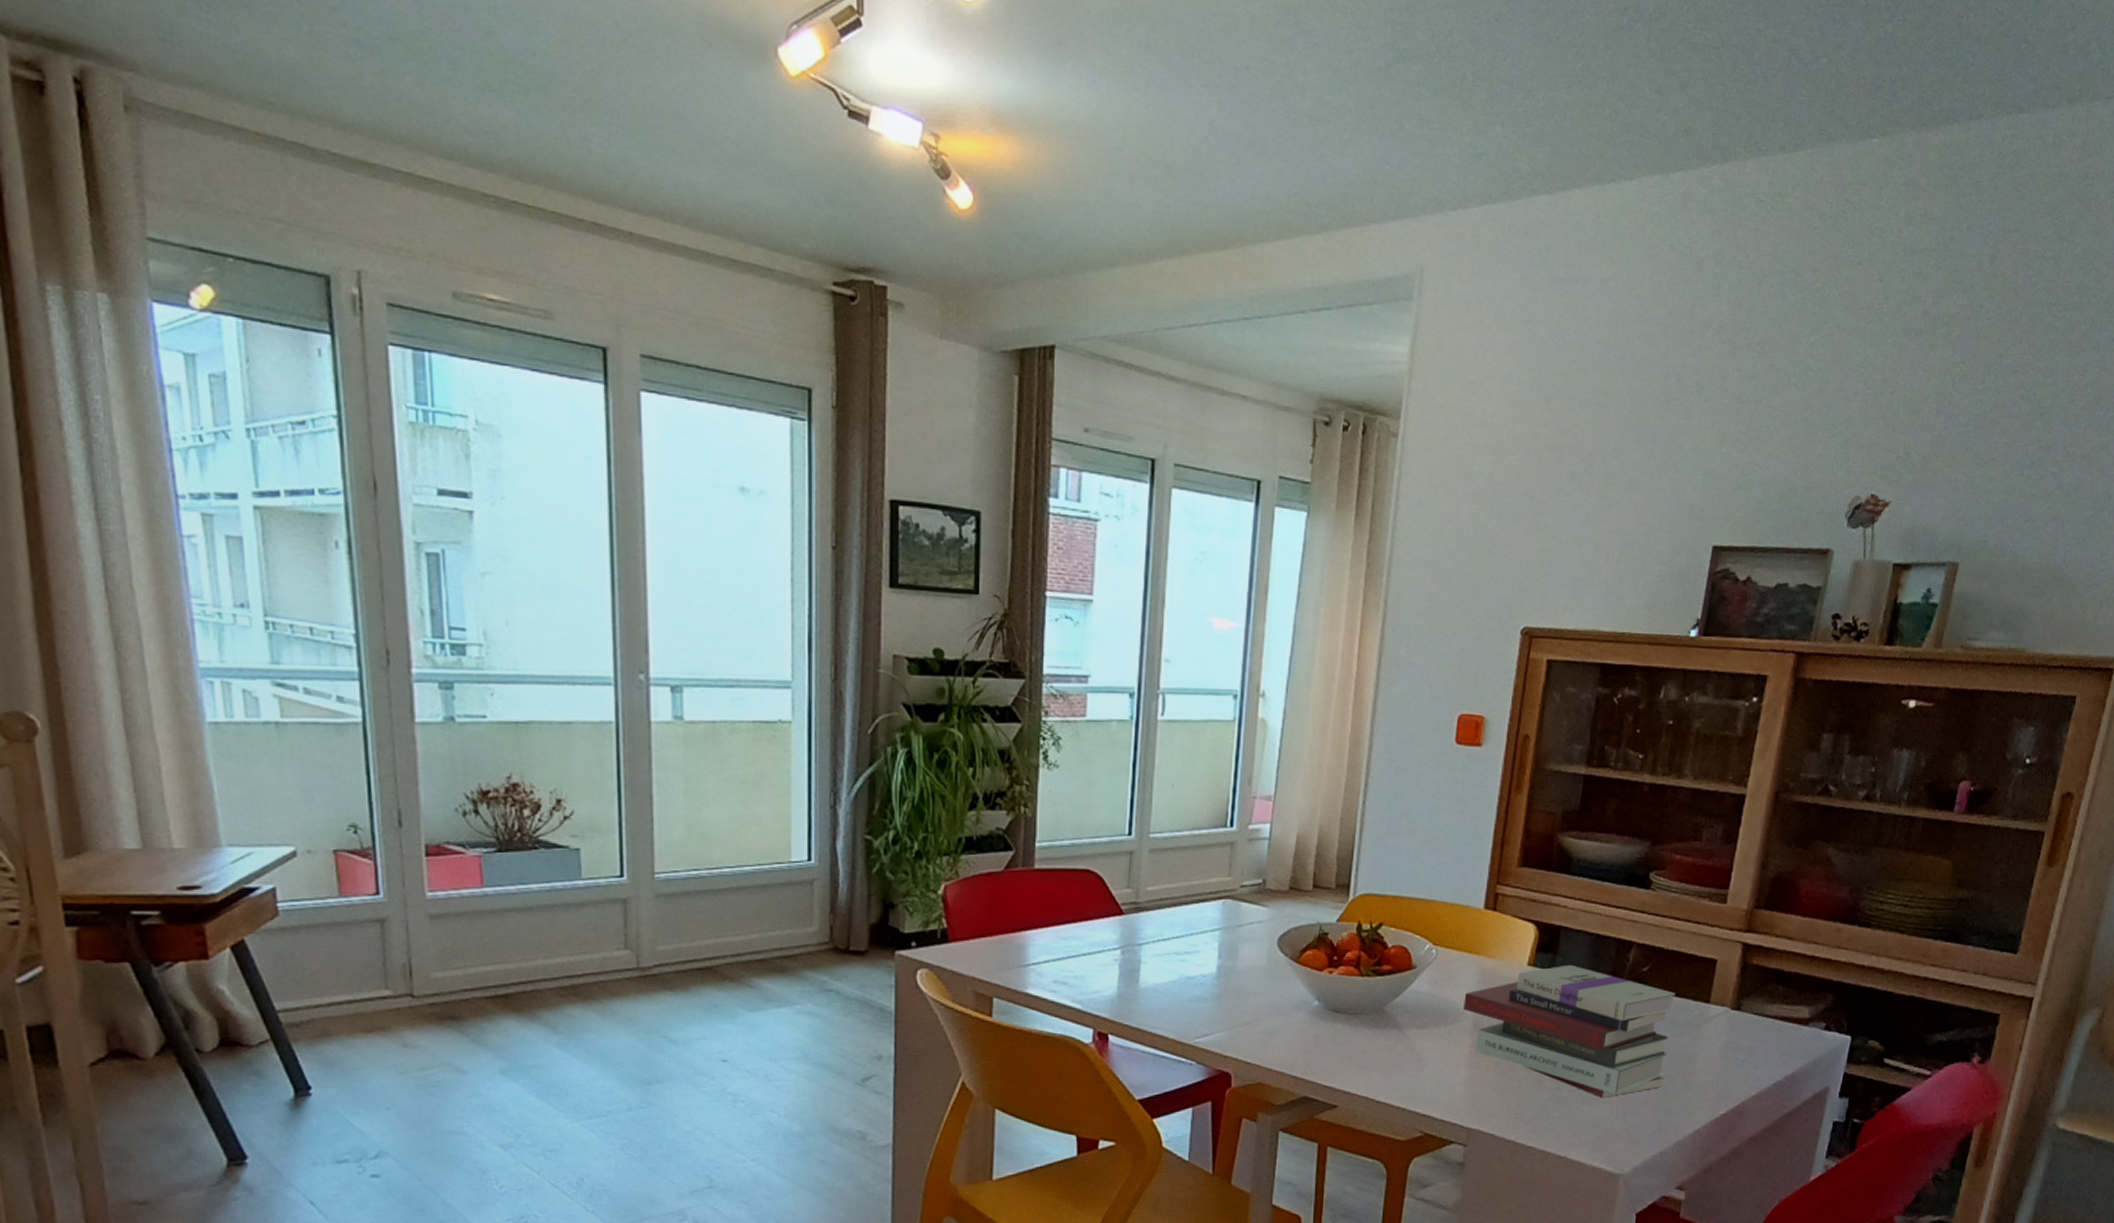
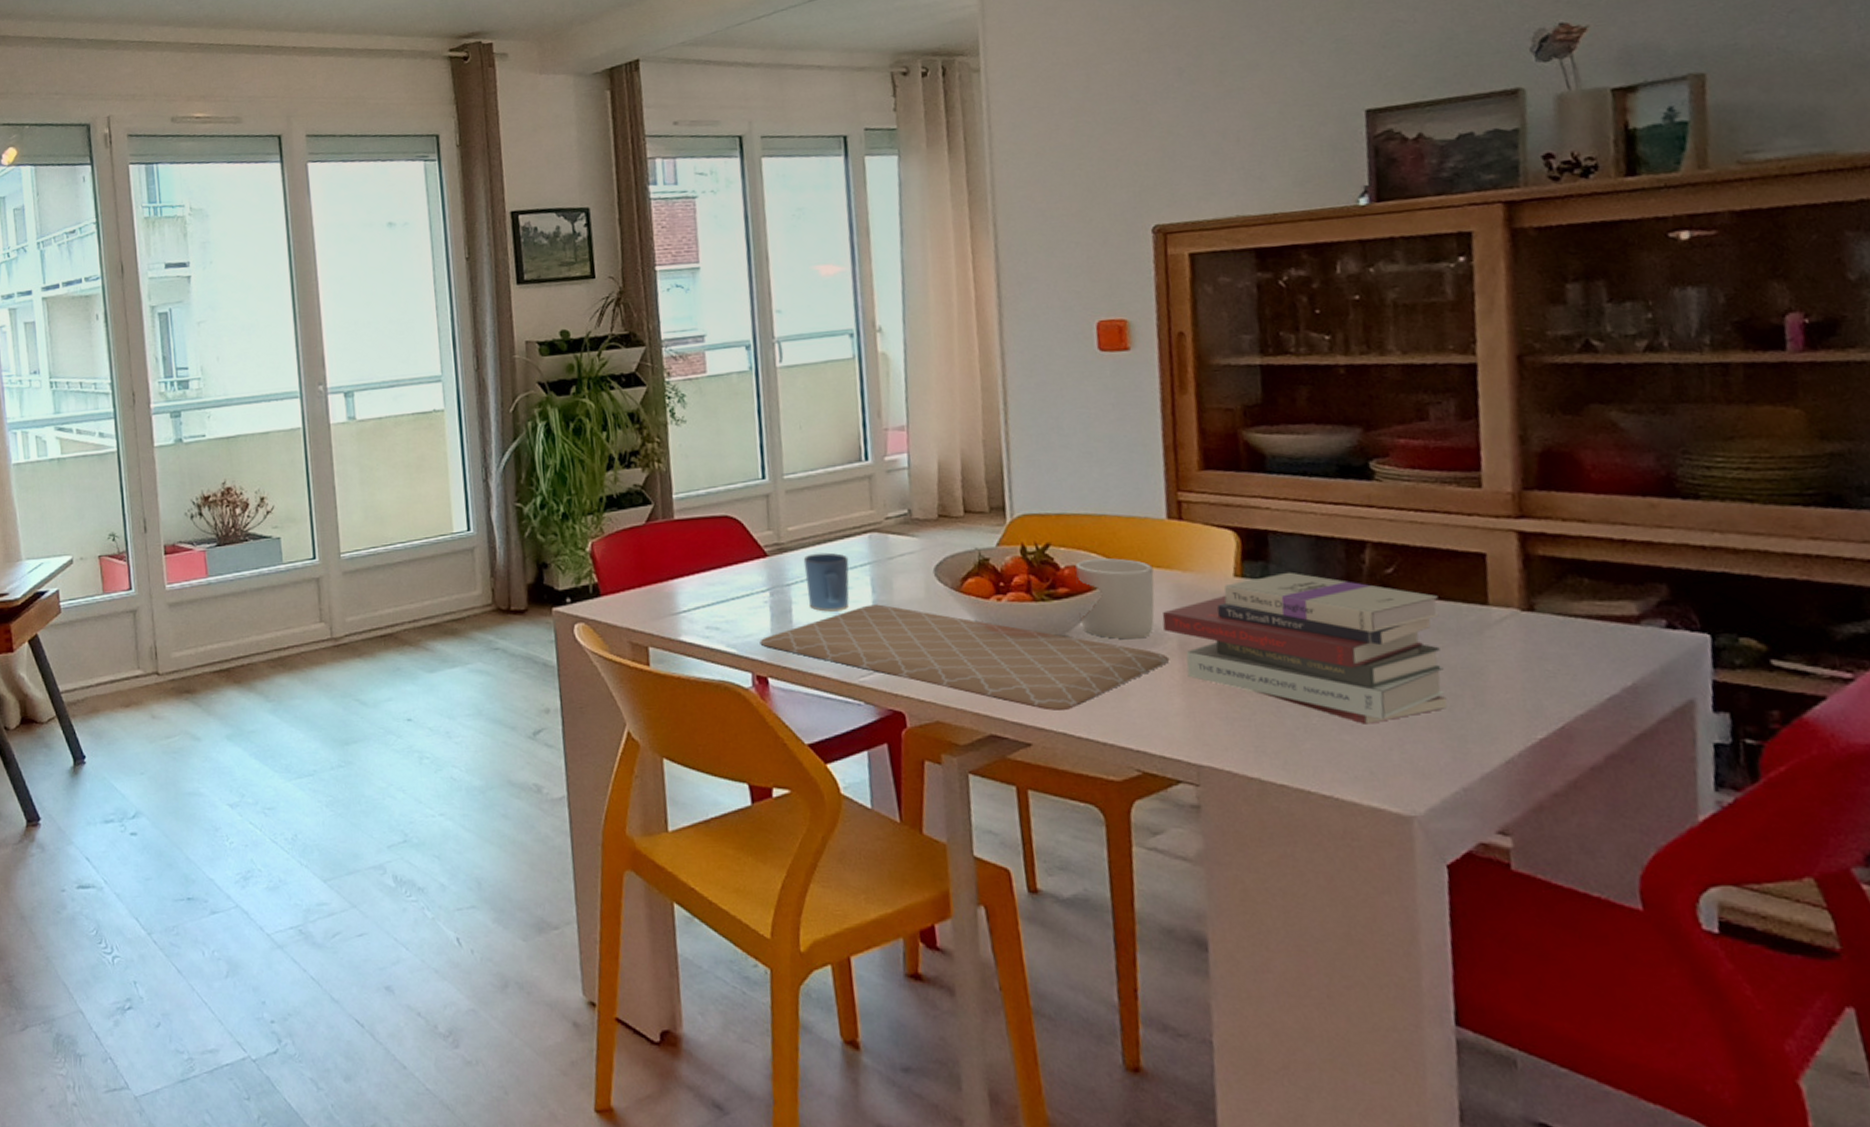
placemat: none [1105,969,1464,1076] -> present [760,604,1170,711]
mug: none [1157,915,1201,974] -> present [803,552,850,612]
mug: none [1396,941,1465,1016] -> present [1075,558,1155,640]

